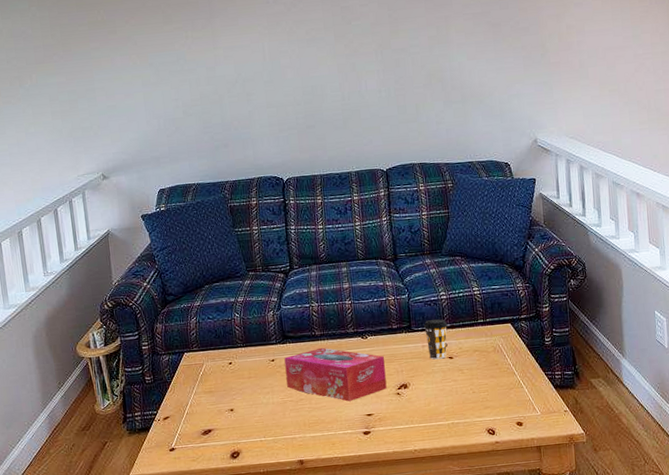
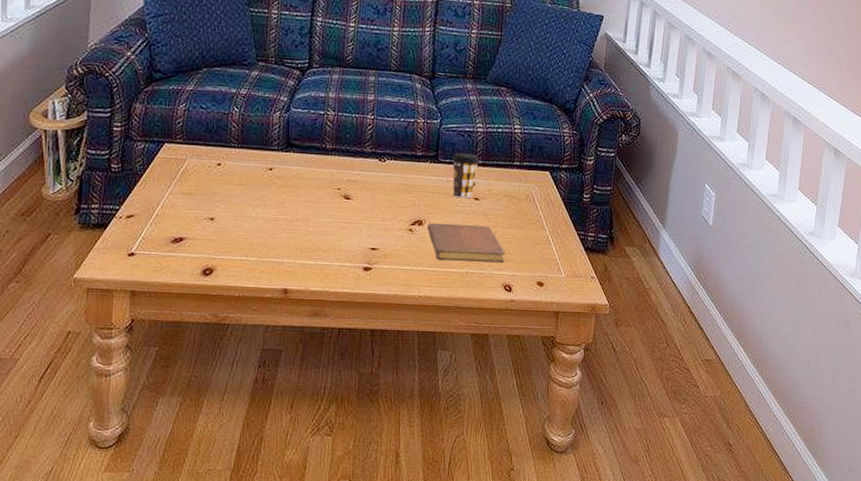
tissue box: present [284,347,387,402] -> none [283,163,401,230]
notebook: none [412,380,485,417] -> present [427,222,505,264]

